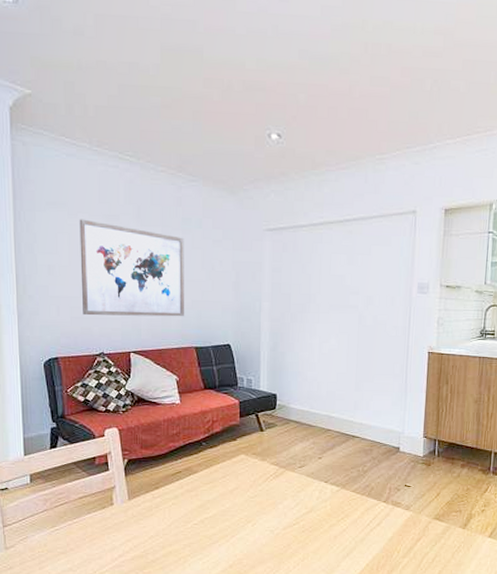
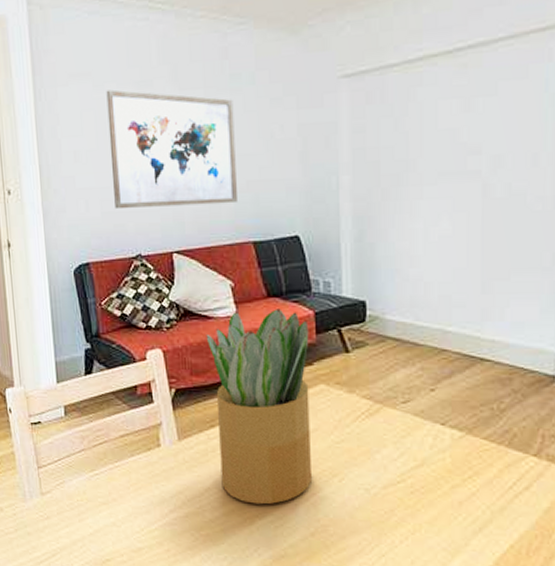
potted plant: none [154,398,235,546] -> present [206,309,313,505]

